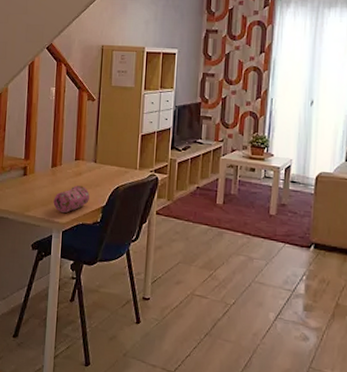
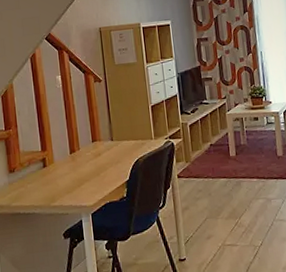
pencil case: present [53,185,90,213] -> none [77,165,113,196]

